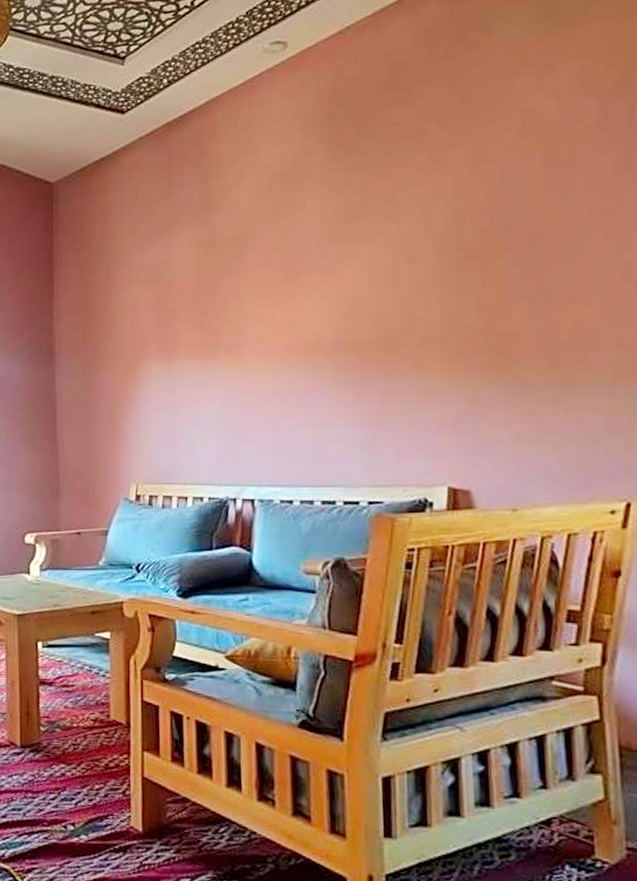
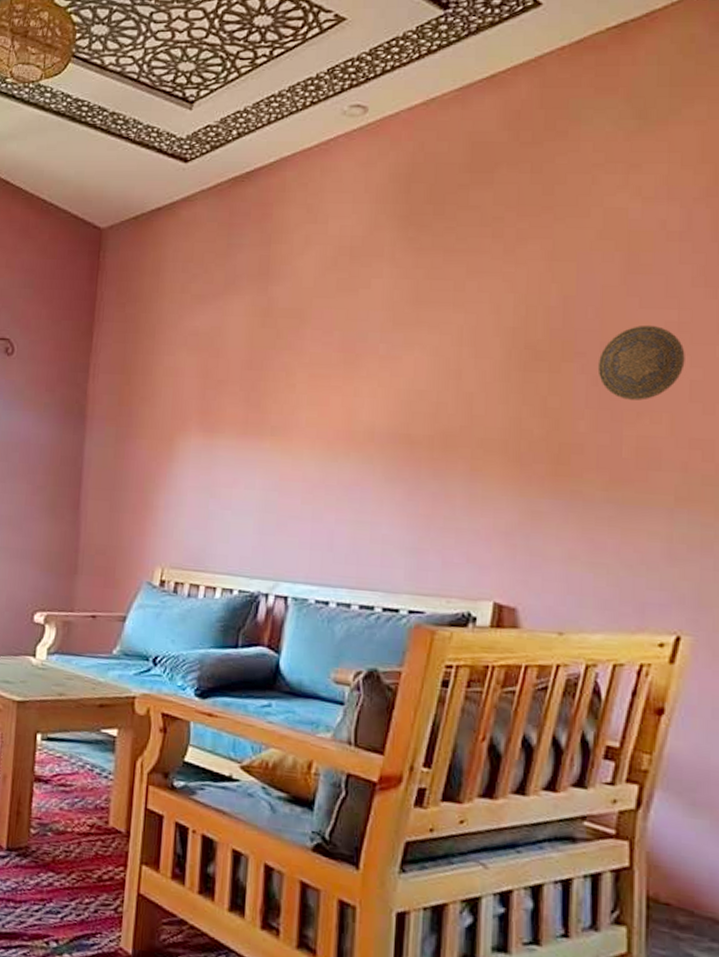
decorative plate: none [528,214,613,287] -> present [597,324,685,400]

